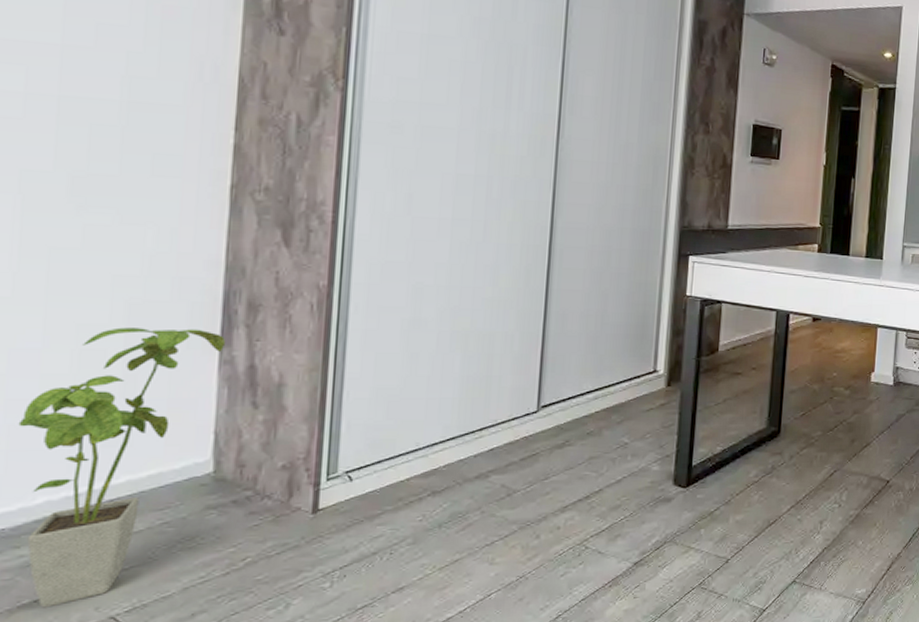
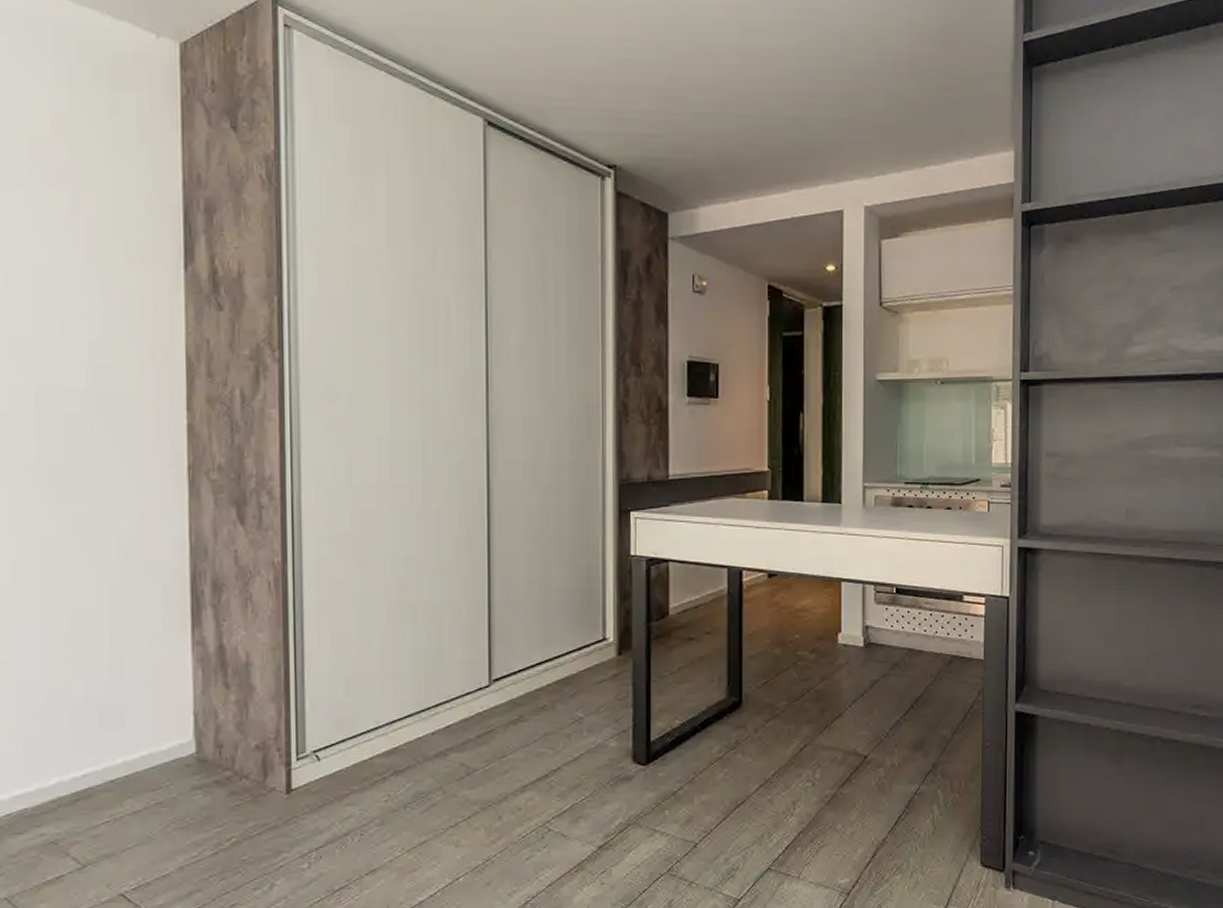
house plant: present [18,327,225,608] -> none [29,611,195,885]

